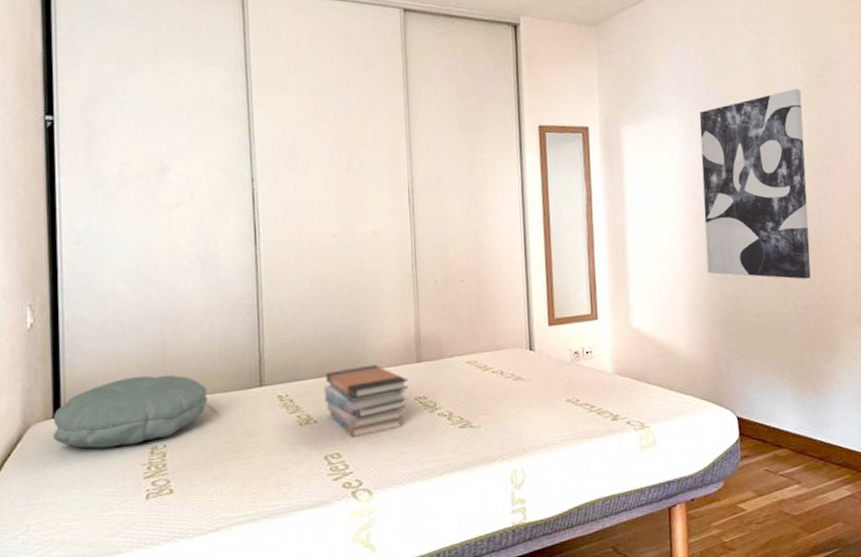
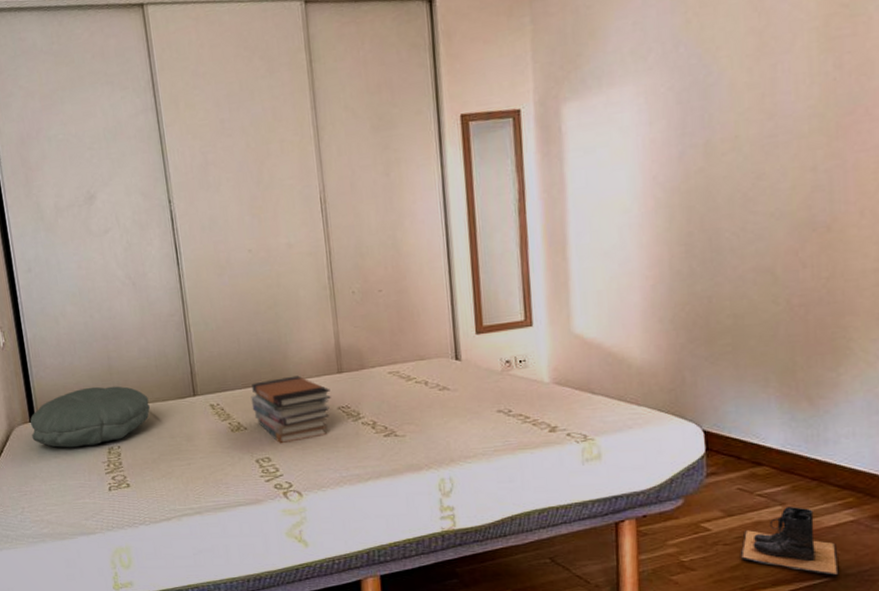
wall art: present [699,89,811,279] -> none [664,26,815,271]
boots: none [769,484,844,547] -> present [740,507,839,576]

